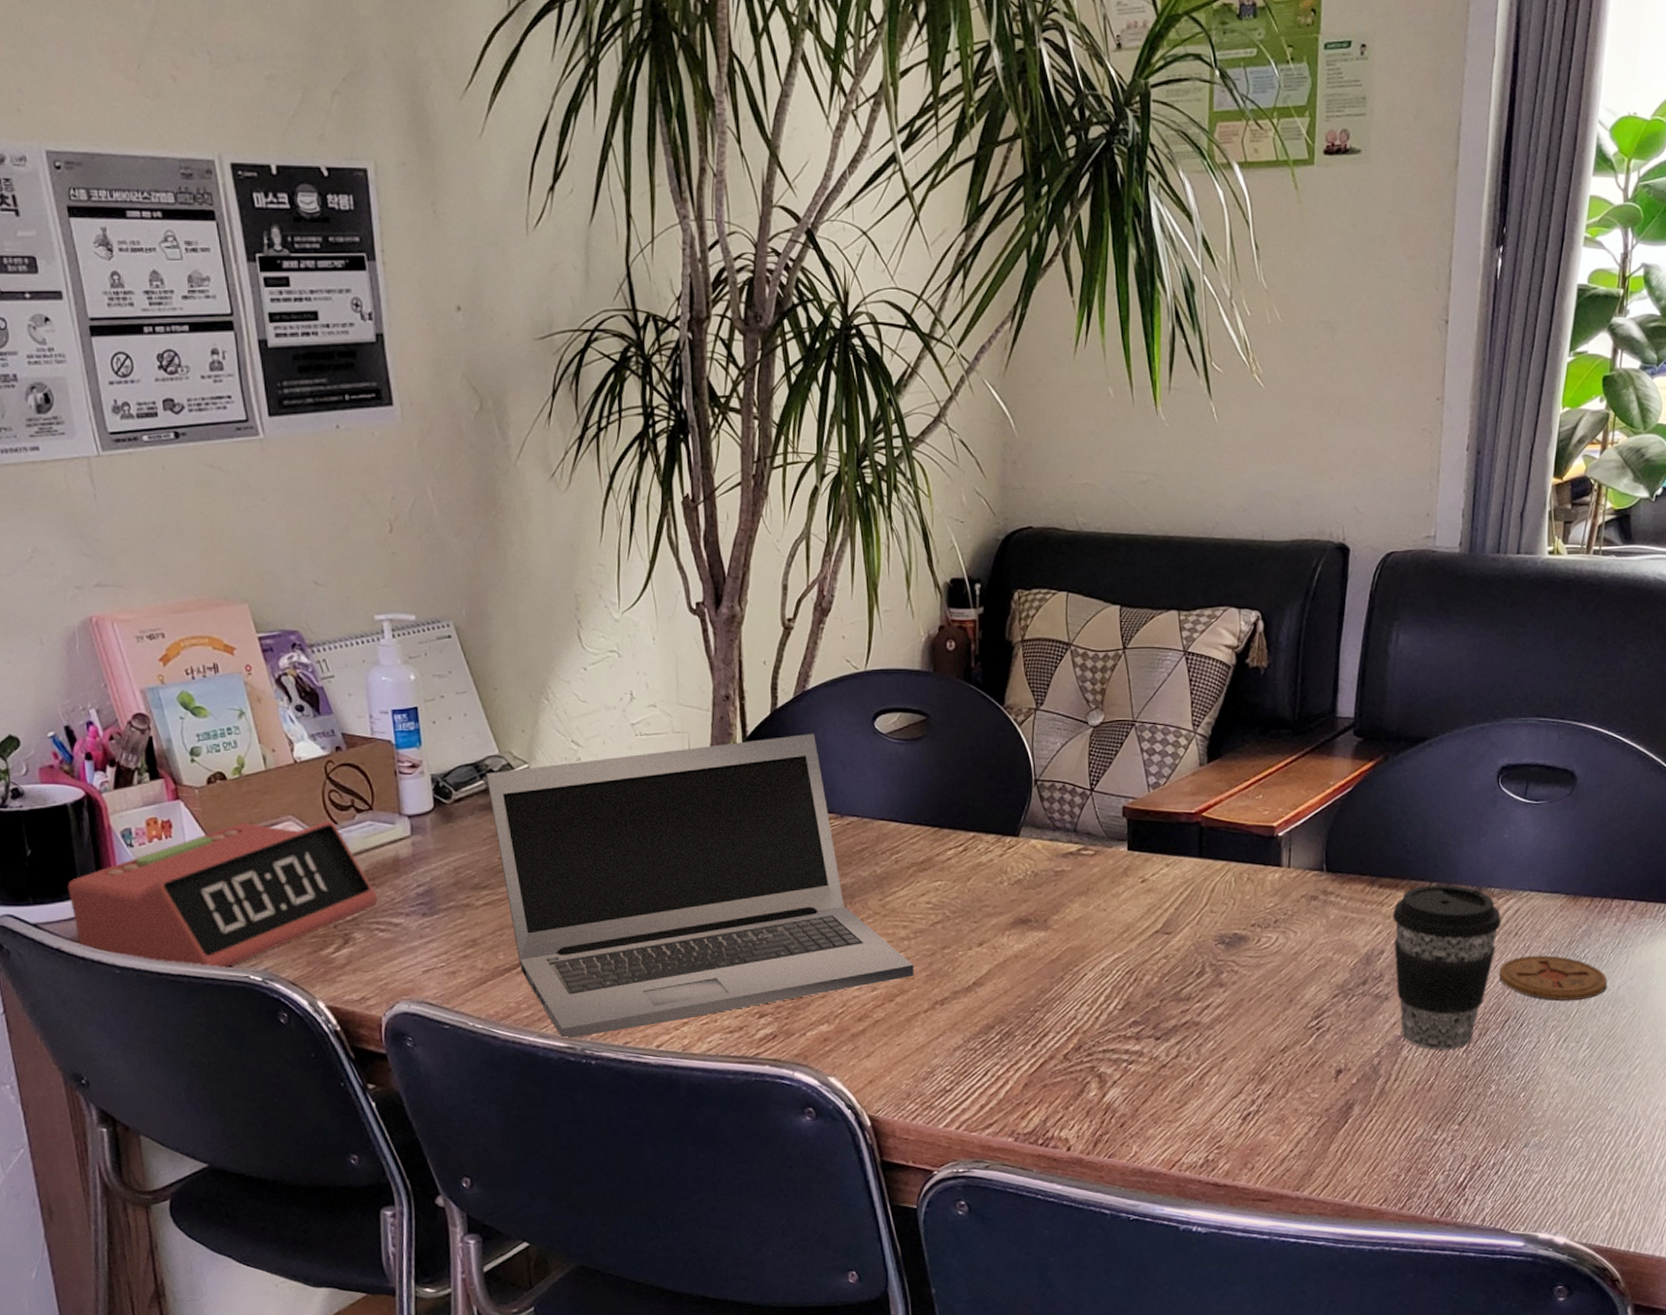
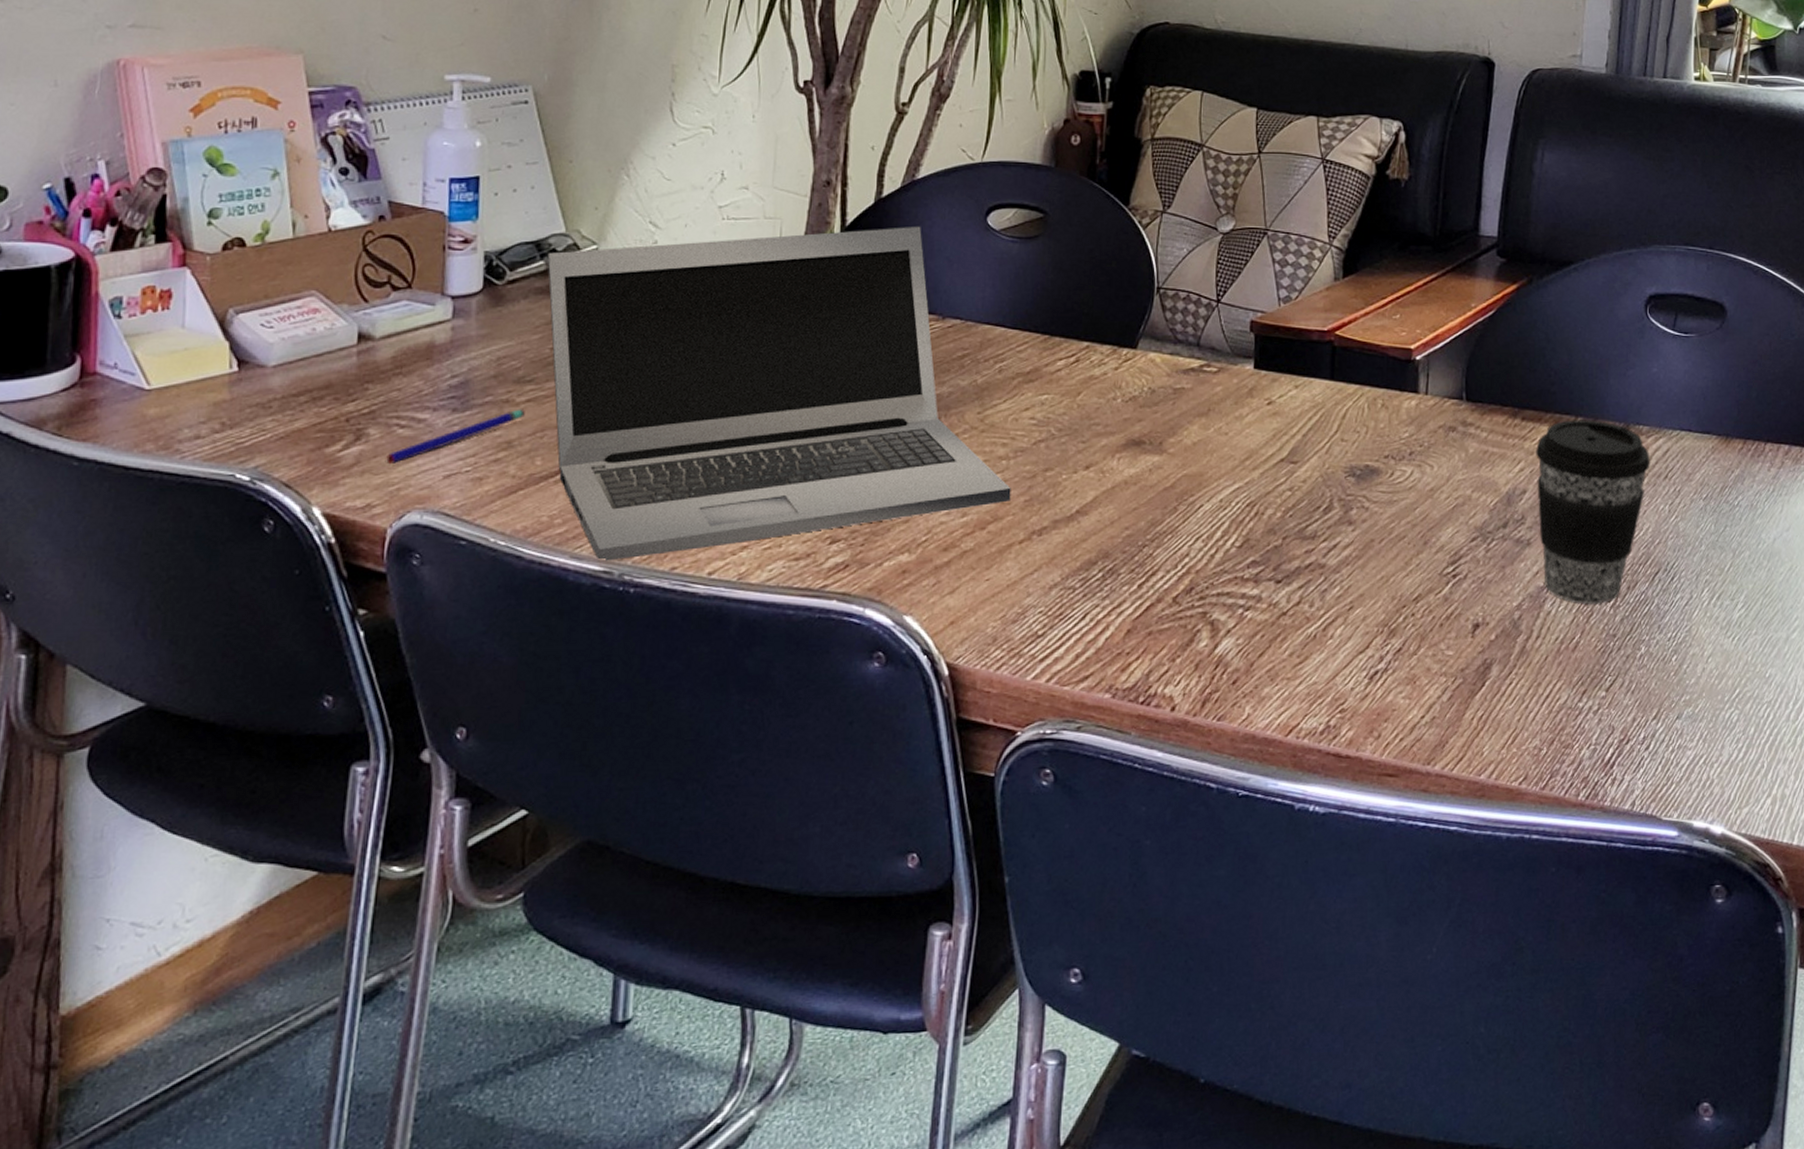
alarm clock: present [67,821,378,969] -> none [32,296,403,465]
pen: none [372,911,484,962] -> present [386,409,525,463]
coaster: present [1499,955,1608,1001] -> none [1648,501,1763,553]

